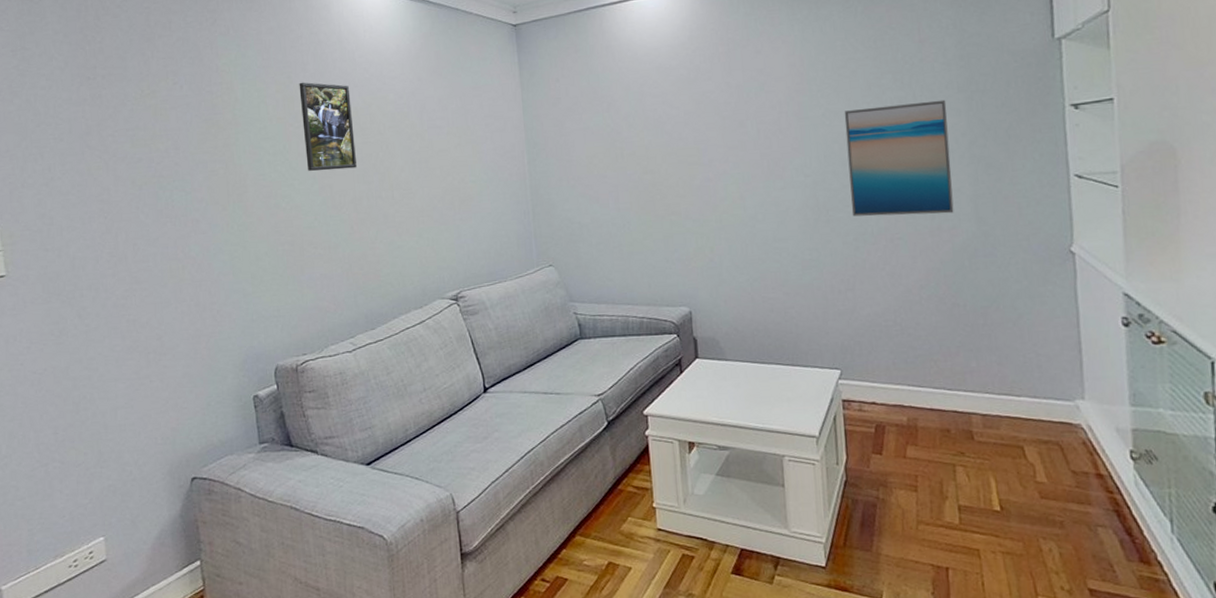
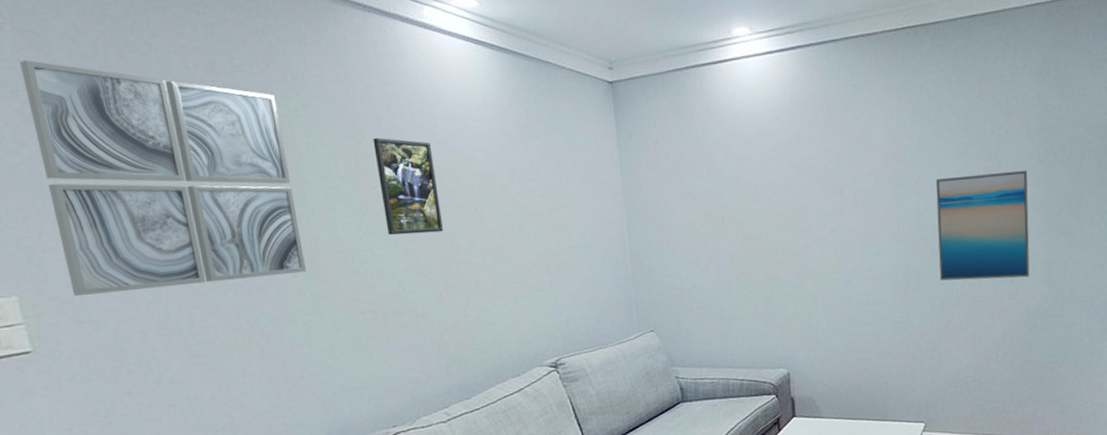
wall art: none [20,24,235,227] -> present [20,59,306,297]

